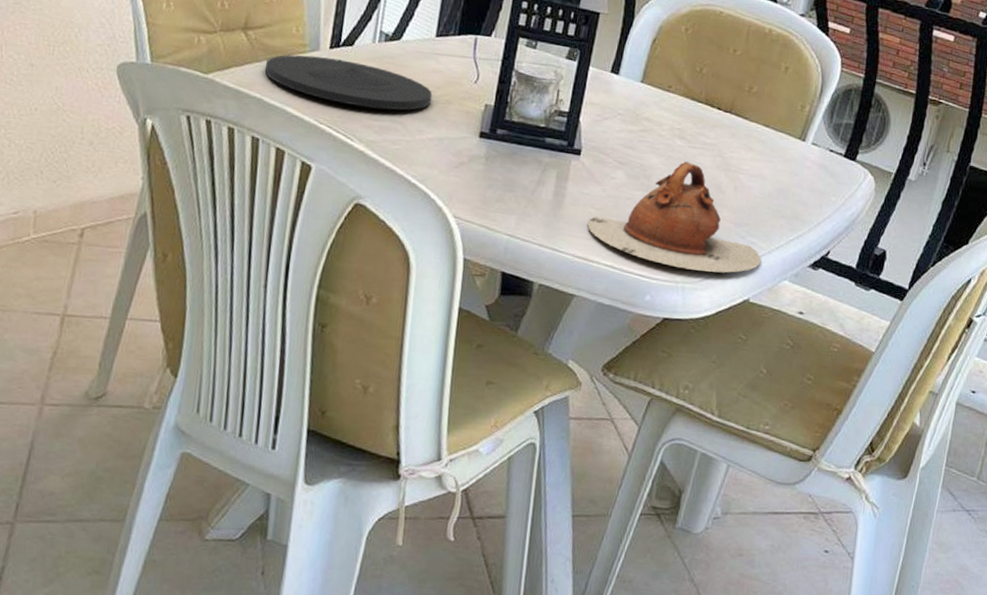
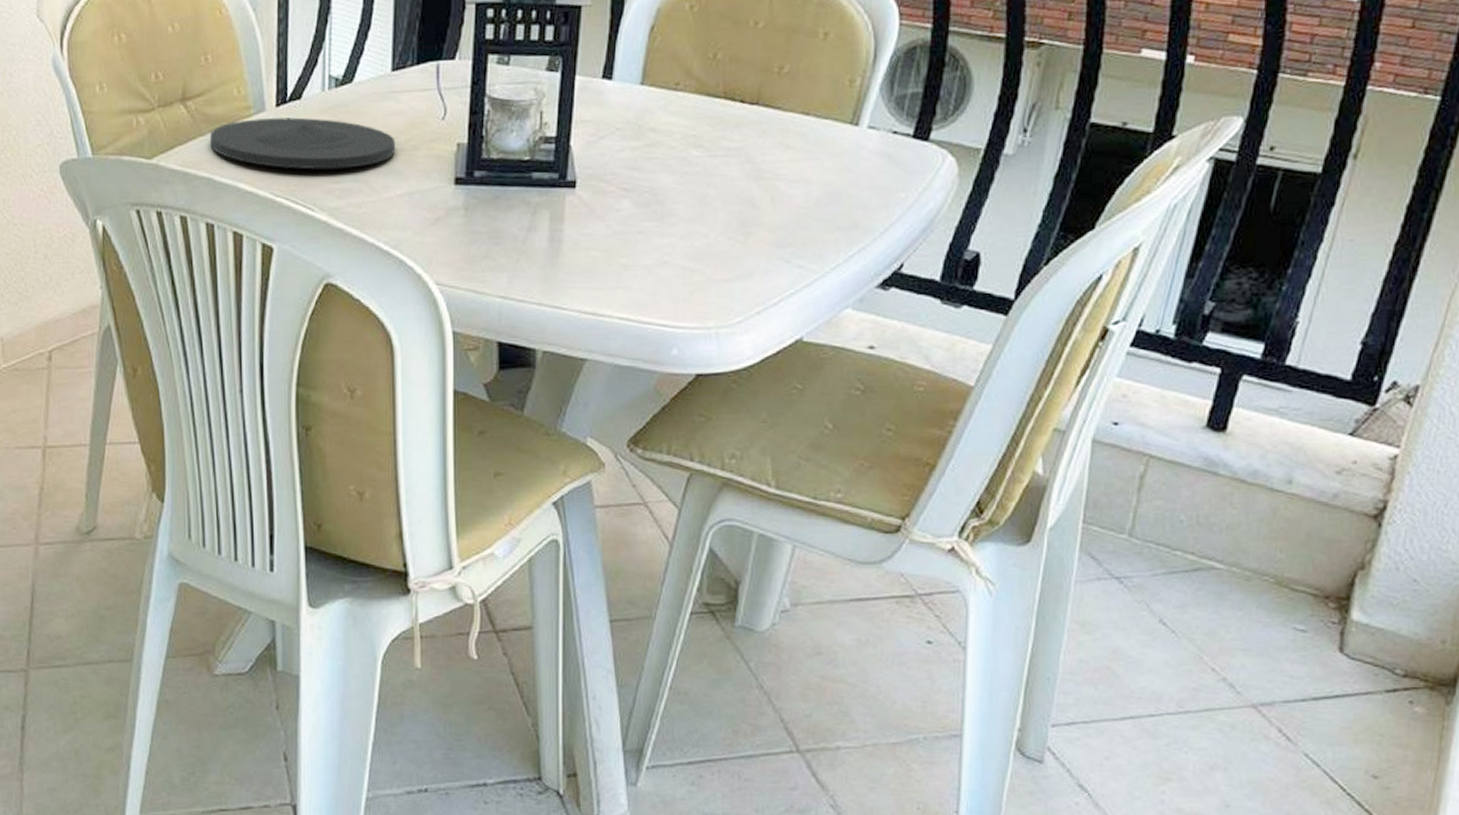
teapot: present [587,161,762,273] -> none [592,175,814,311]

